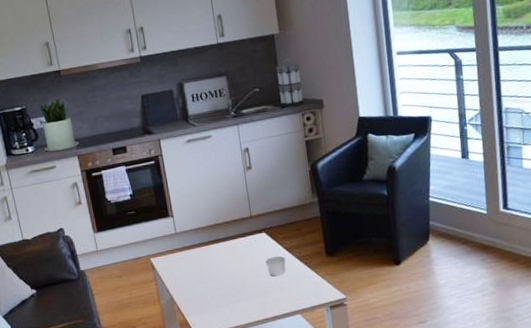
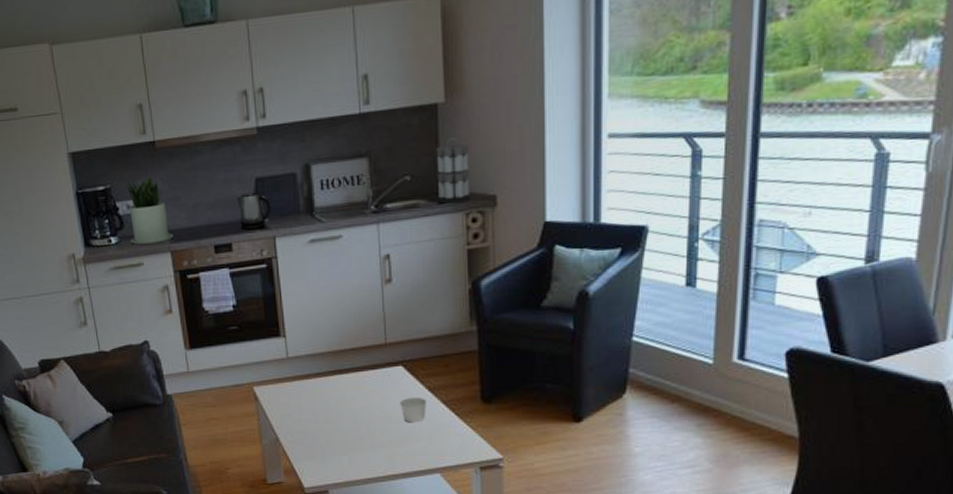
kettle: none [127,106,156,135] -> present [236,192,271,230]

